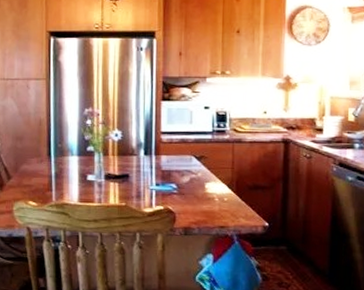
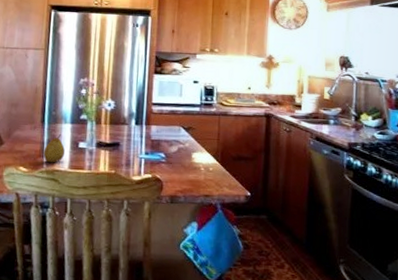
fruit: none [52,166,73,197] -> present [43,133,65,163]

